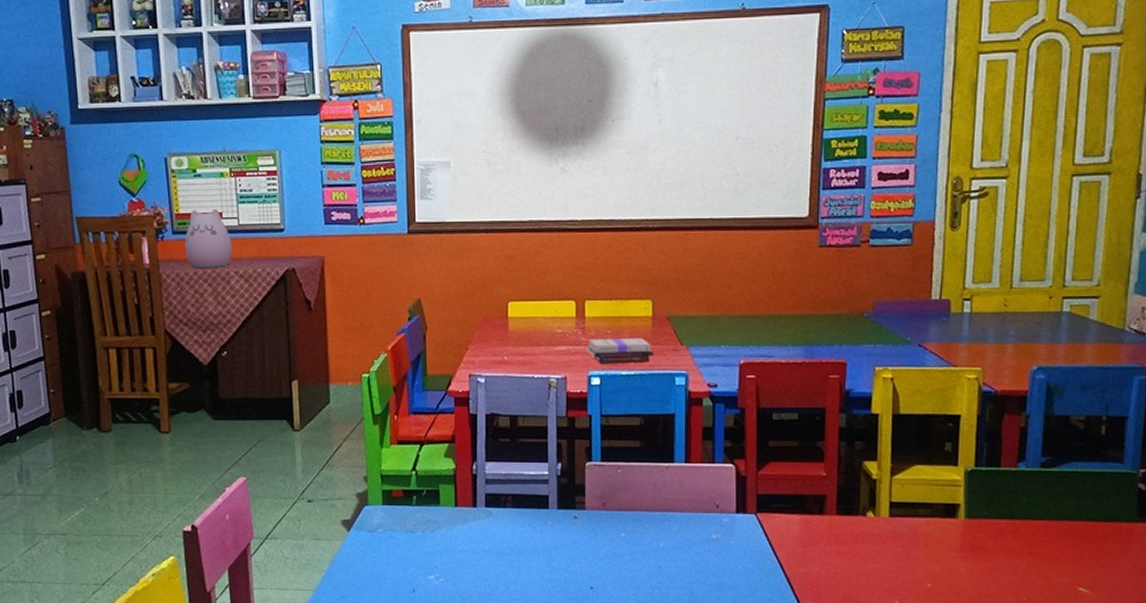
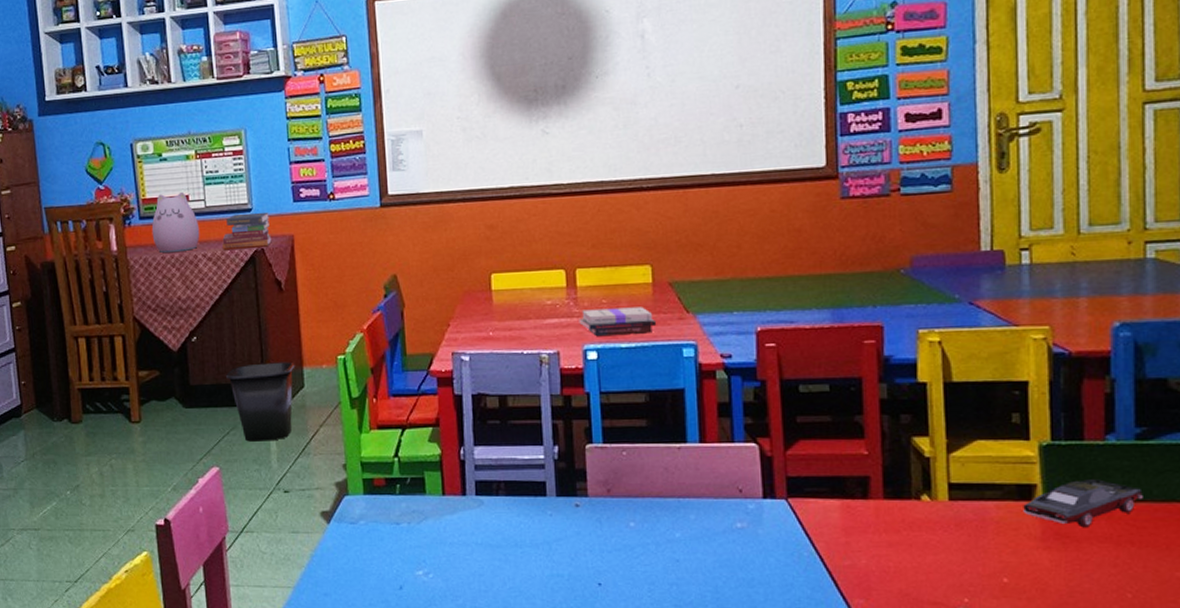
books: none [254,233,303,269] -> present [222,213,272,251]
waste bin: none [255,378,322,454] -> present [226,361,295,442]
toy car: none [948,500,1043,541] -> present [1023,479,1143,528]

